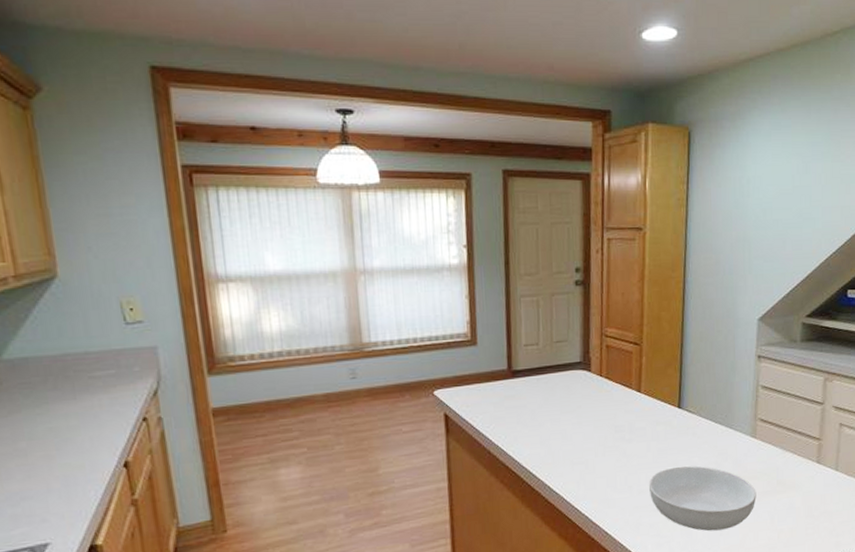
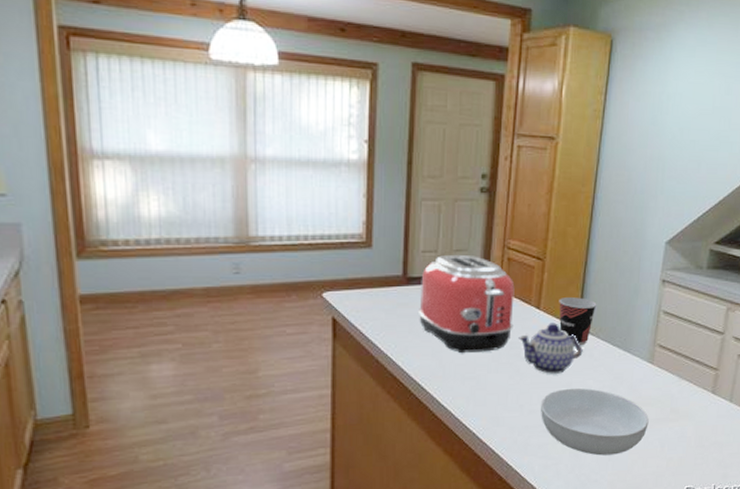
toaster: none [524,345,617,440] -> present [417,254,515,354]
teapot: none [622,404,686,455] -> present [518,323,583,374]
cup: none [659,378,696,426] -> present [559,297,597,346]

